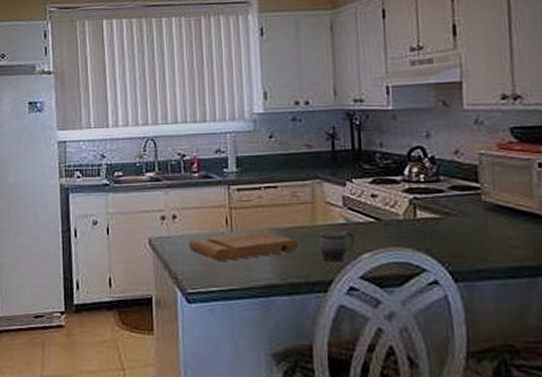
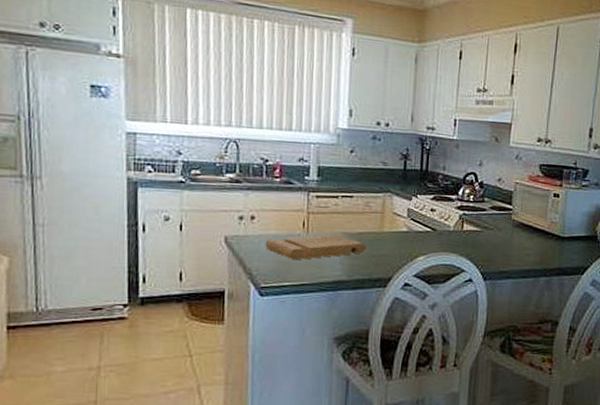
mug: present [319,230,355,262] -> none [384,237,414,263]

